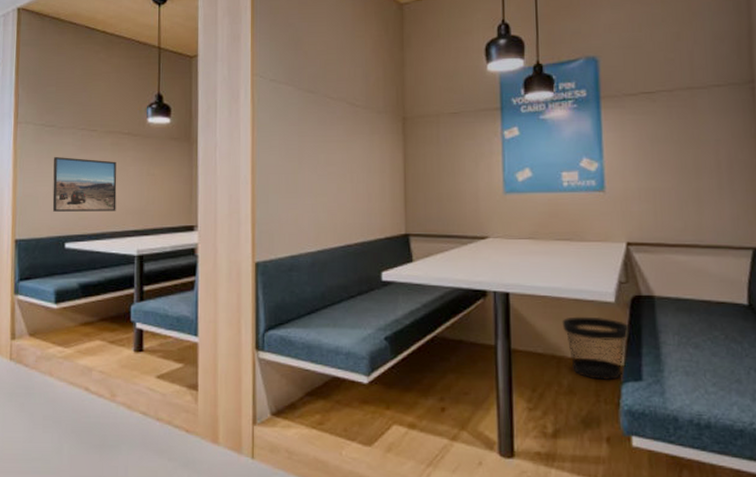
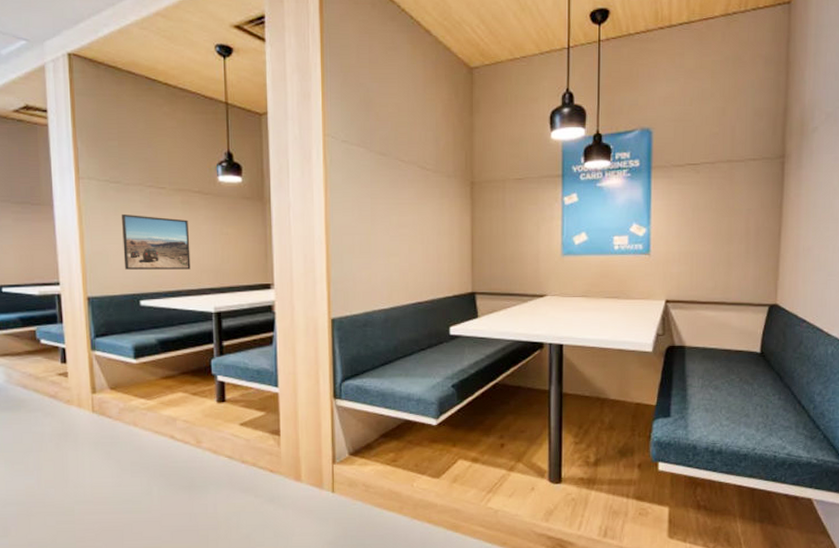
wastebasket: present [562,316,631,381] -> none [607,364,664,418]

